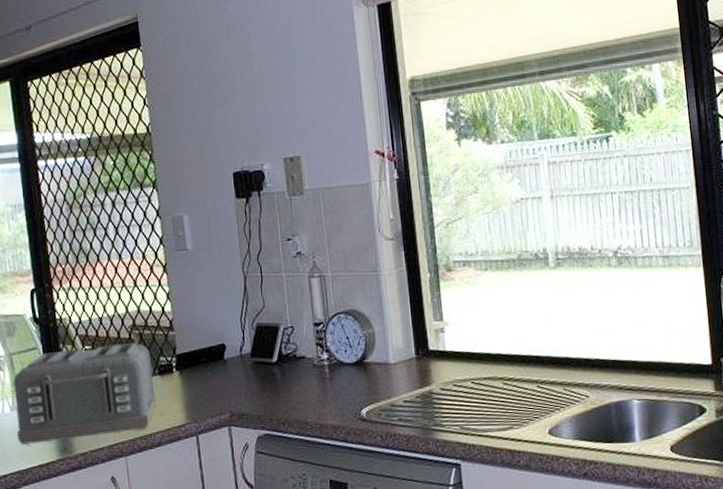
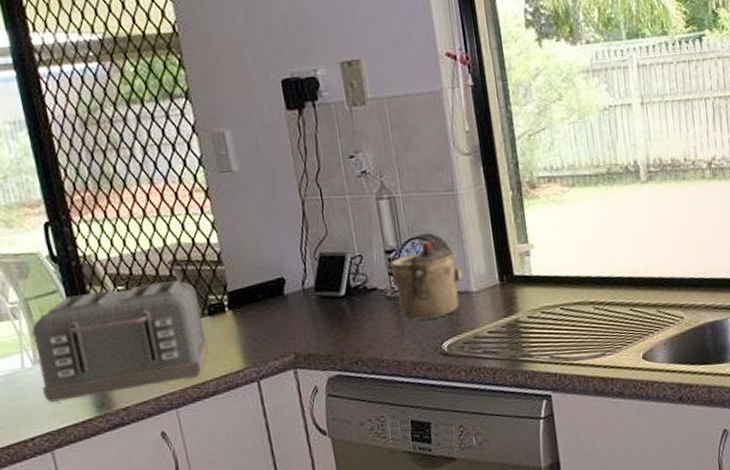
teapot: none [317,314,382,387] -> present [390,239,462,321]

